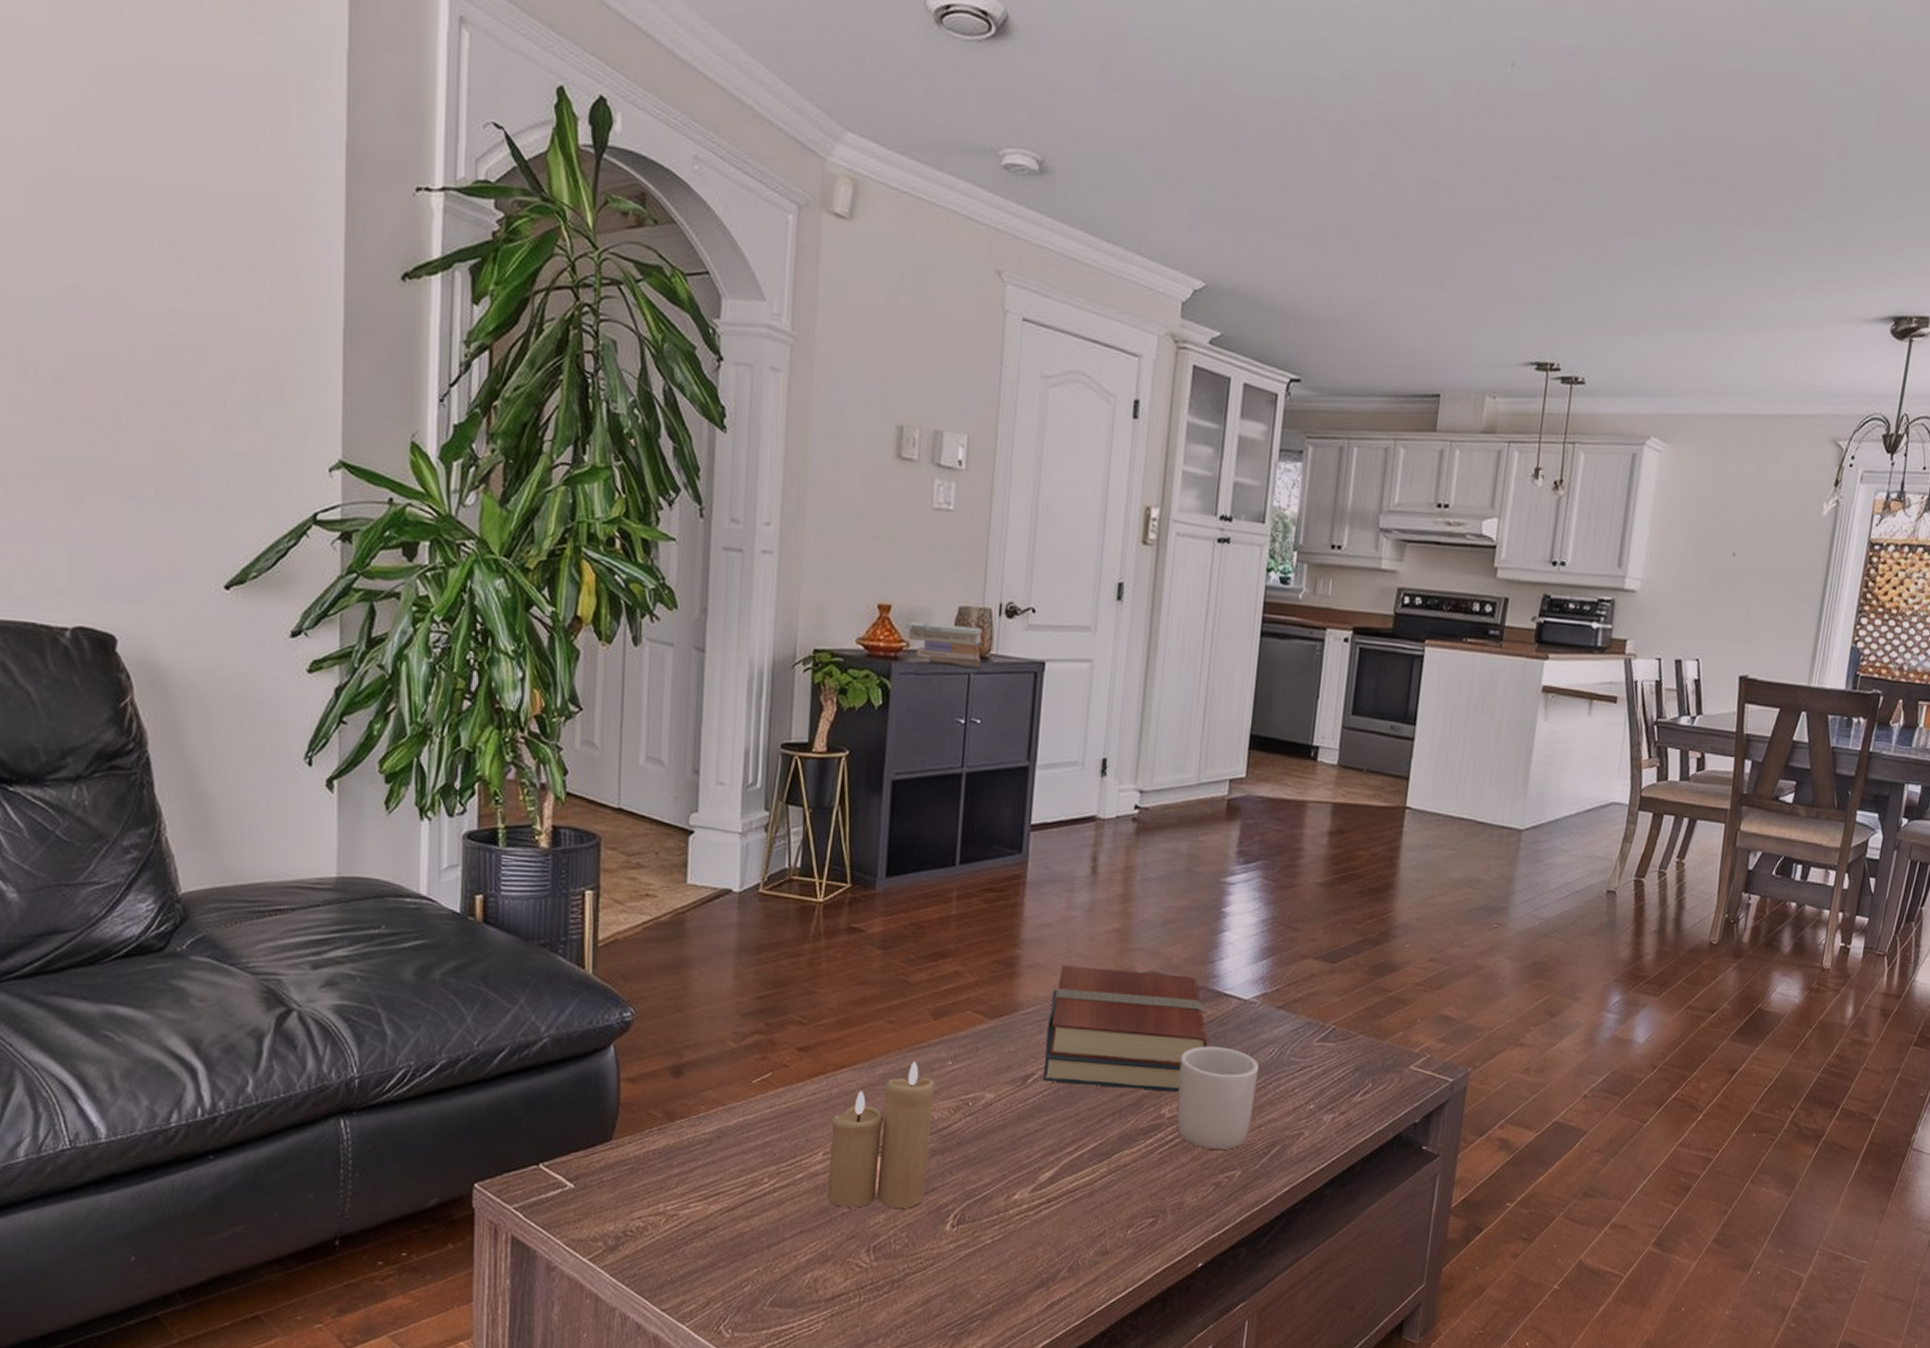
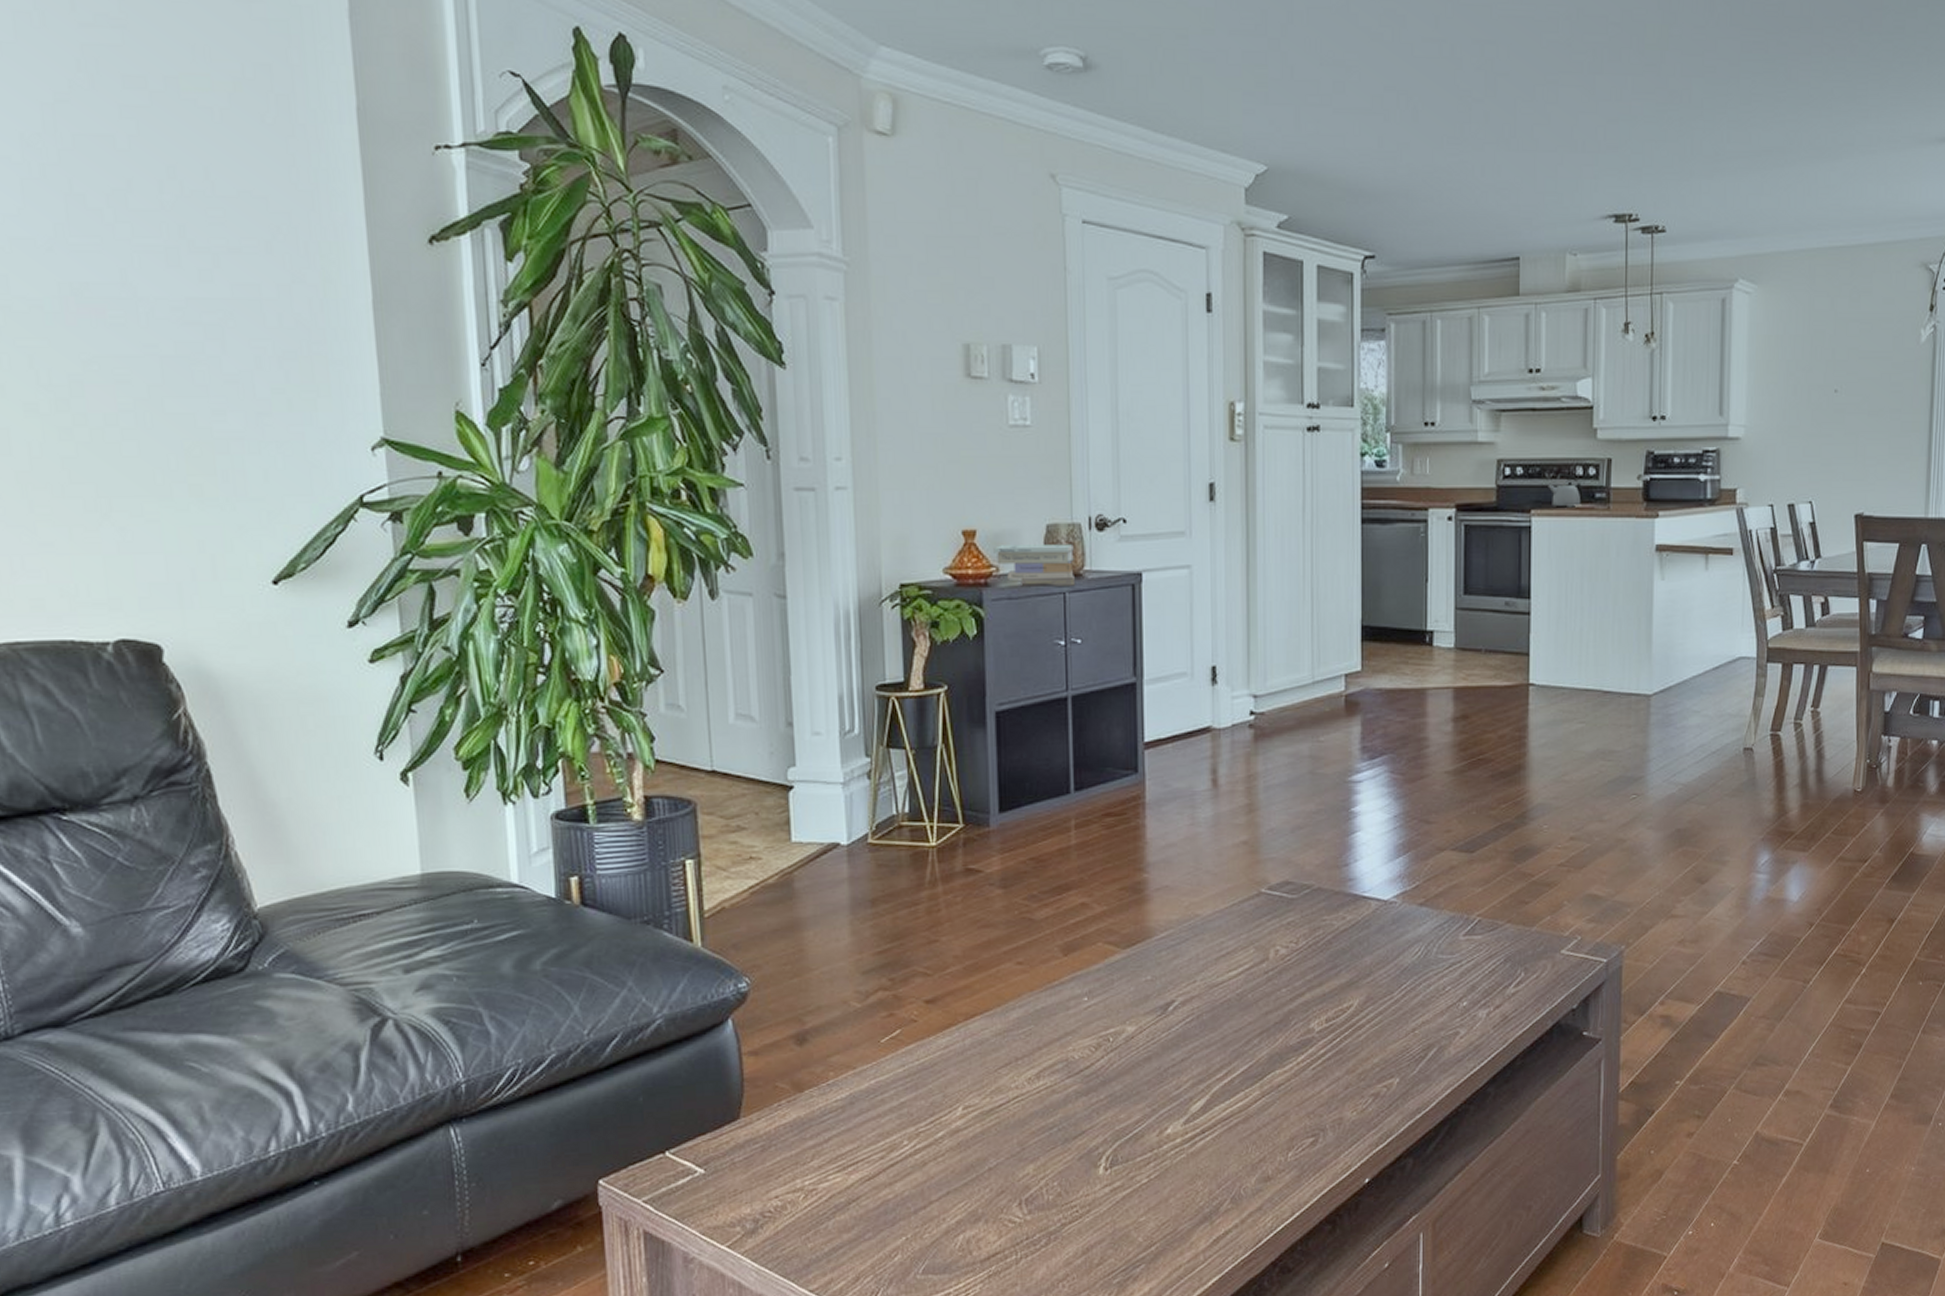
candle: present [826,1062,935,1208] -> none [968,1002,1074,1162]
books: present [1042,965,1208,1092] -> none [1182,882,1351,1008]
mug: present [1175,1046,1260,1151] -> none [1324,951,1407,1060]
kettle: none [1444,607,1478,642] -> present [1548,473,1583,507]

